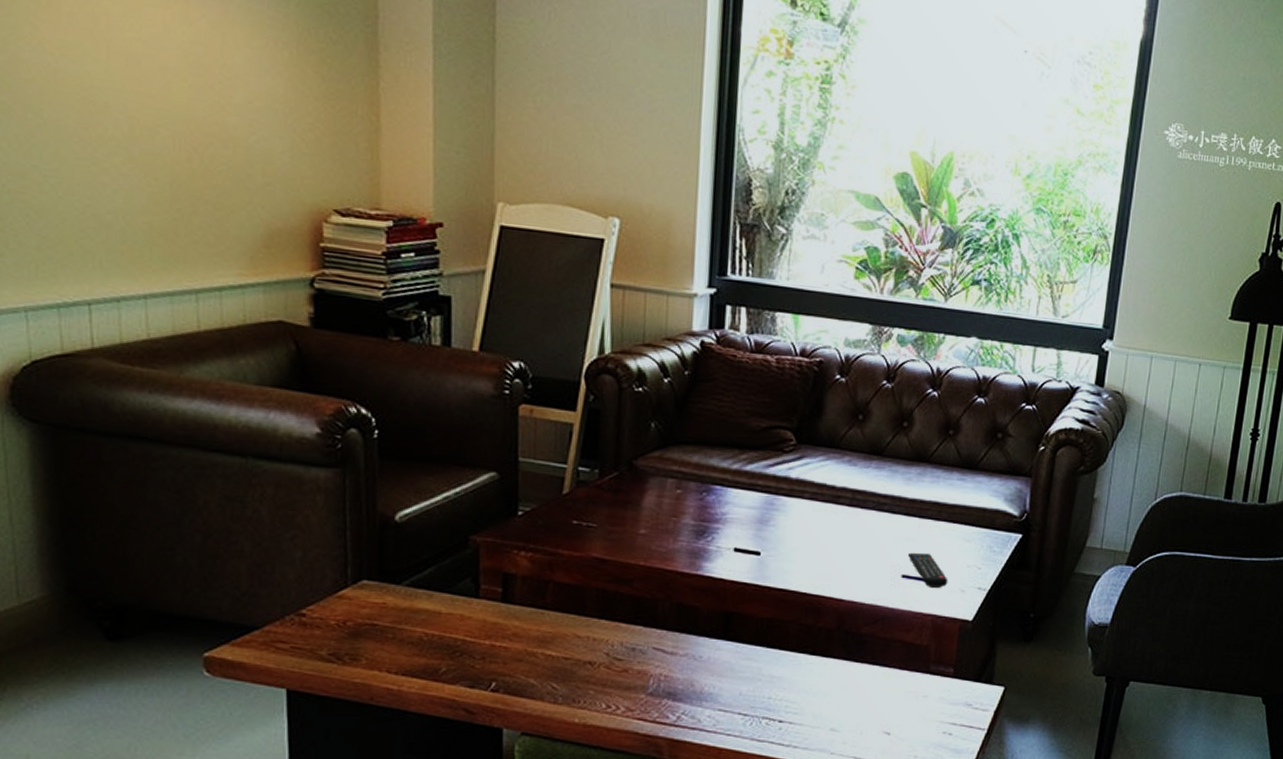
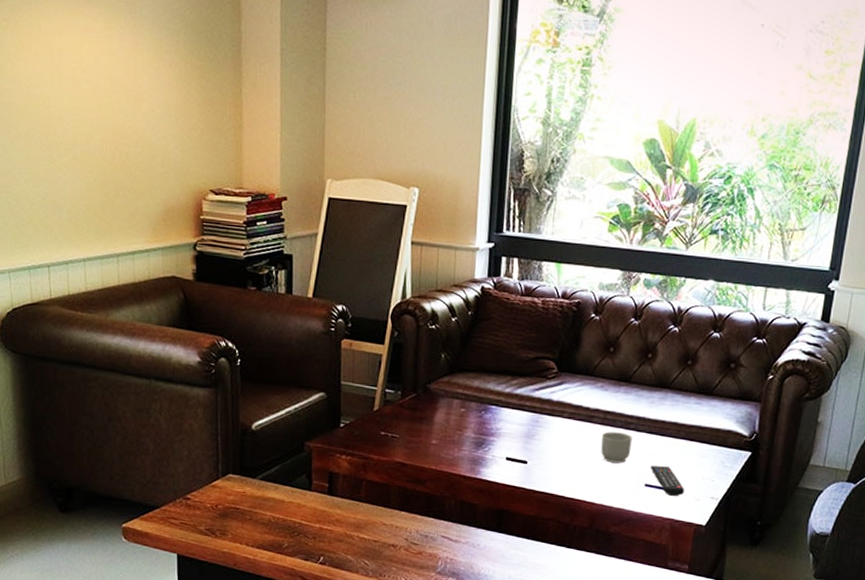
mug: none [849,514,886,552] -> present [601,431,632,463]

